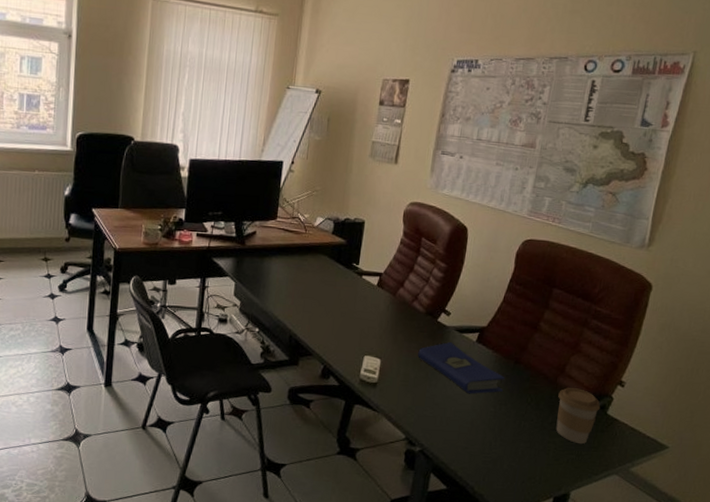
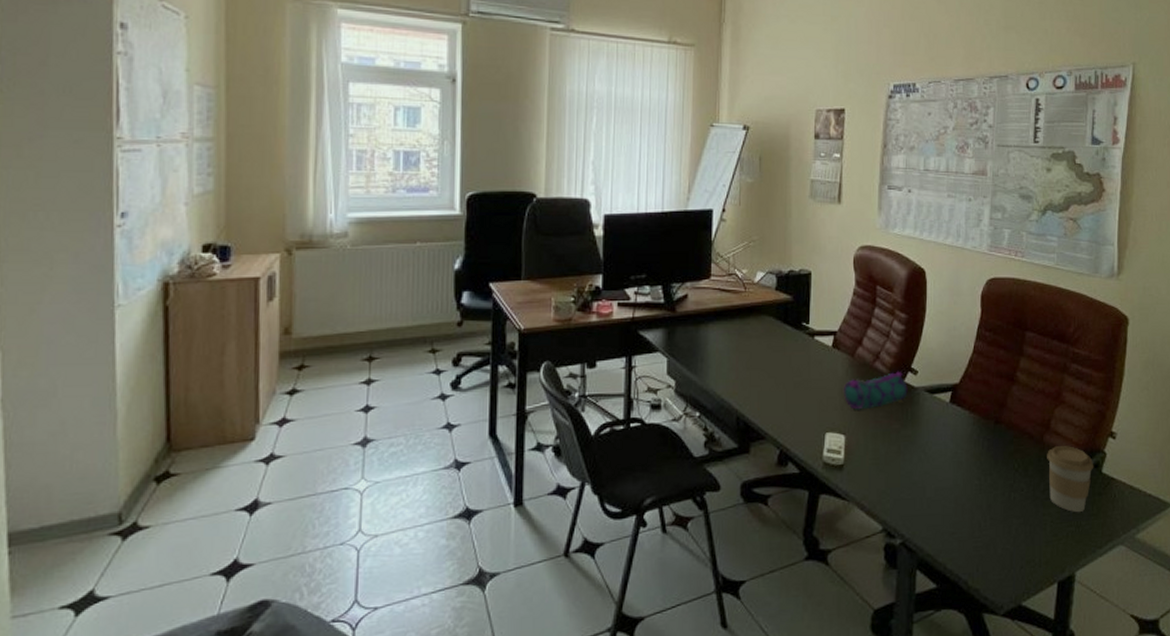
pencil case: none [383,311,440,340] -> present [844,371,908,410]
hardcover book: present [418,342,505,394] -> none [886,406,986,467]

